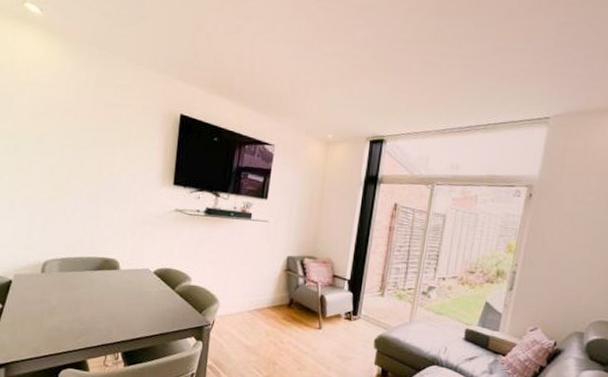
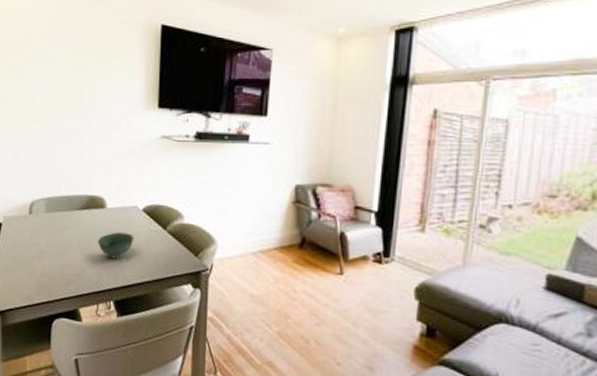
bowl: none [109,291,145,315] -> present [98,232,134,259]

